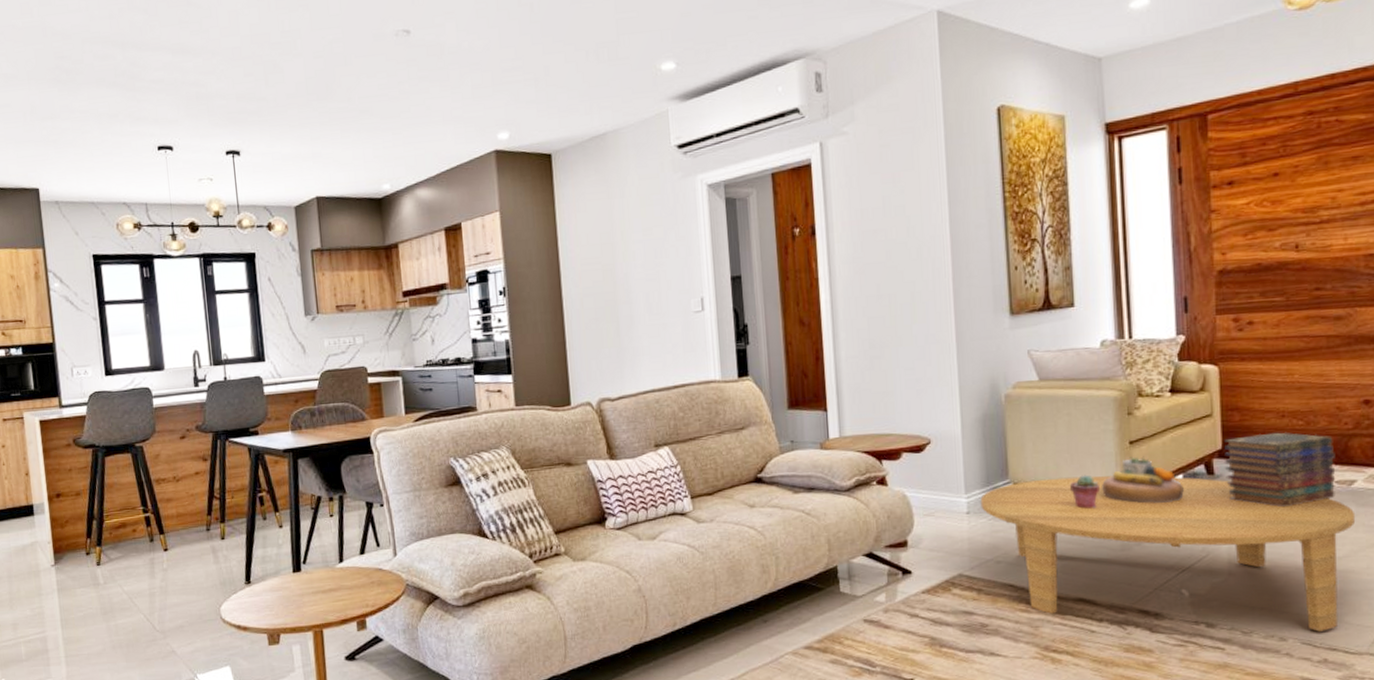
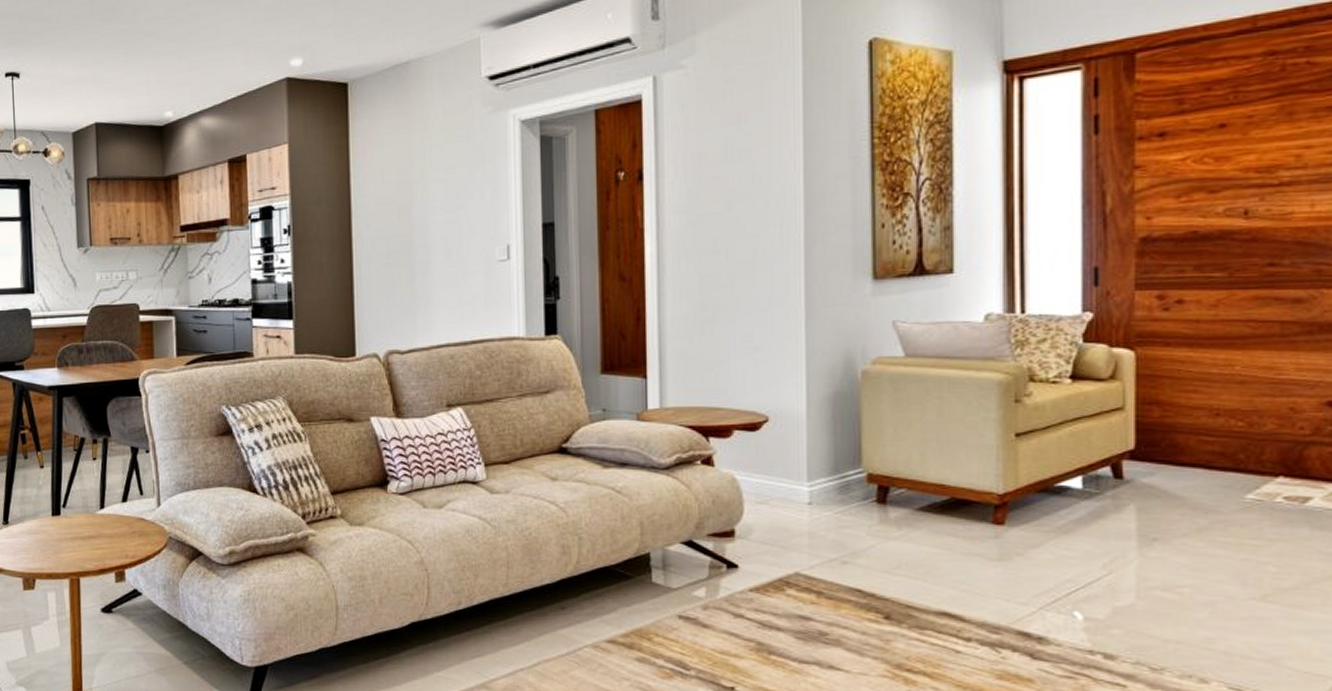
coffee table: present [980,475,1356,632] -> none [825,470,1309,676]
potted succulent: present [1070,475,1100,509] -> none [938,469,974,508]
decorative bowl: present [1102,456,1184,504] -> none [978,452,1082,508]
book stack: present [1224,432,1336,508] -> none [1136,433,1285,524]

